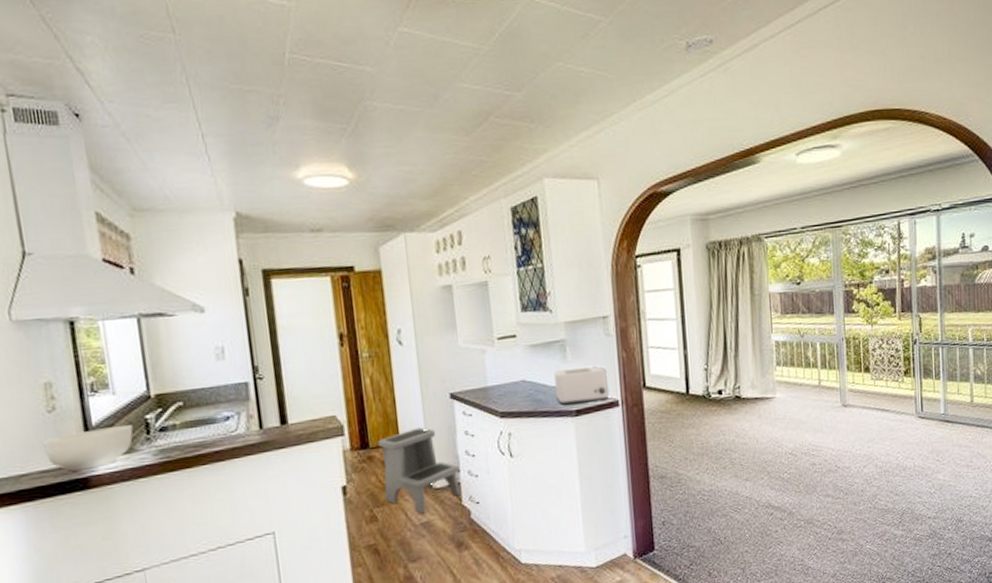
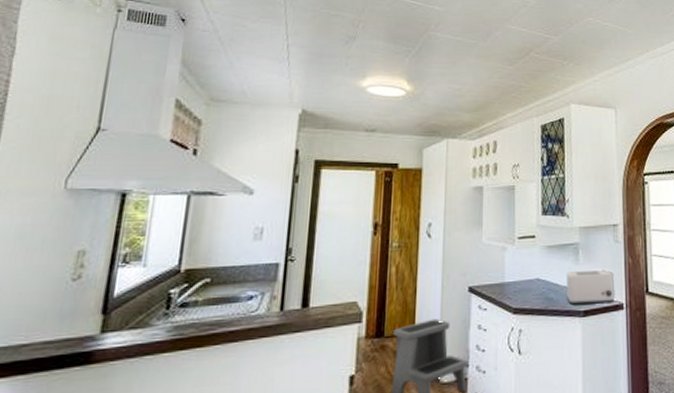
bowl: present [41,424,133,473] -> none [55,297,154,345]

